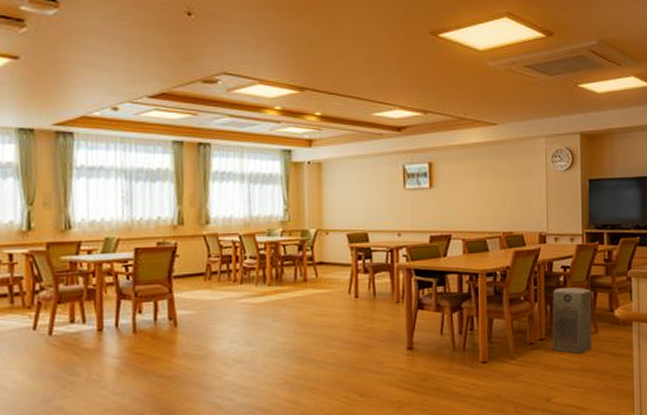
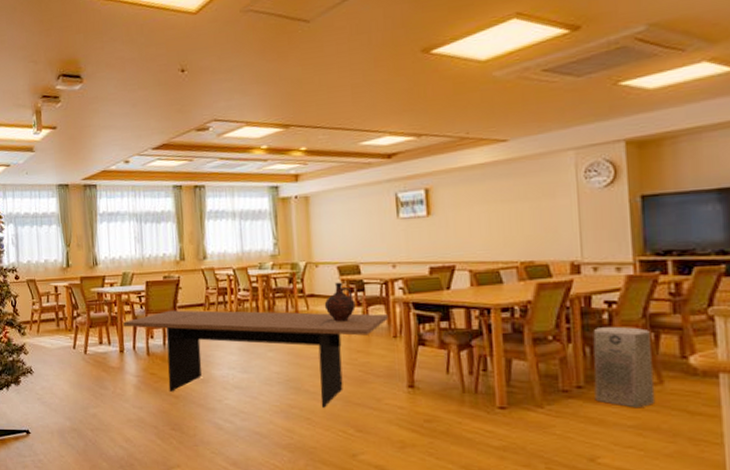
dining table: none [104,280,392,376] -> present [123,310,388,408]
ceramic jug: none [333,250,363,289] -> present [324,282,356,322]

